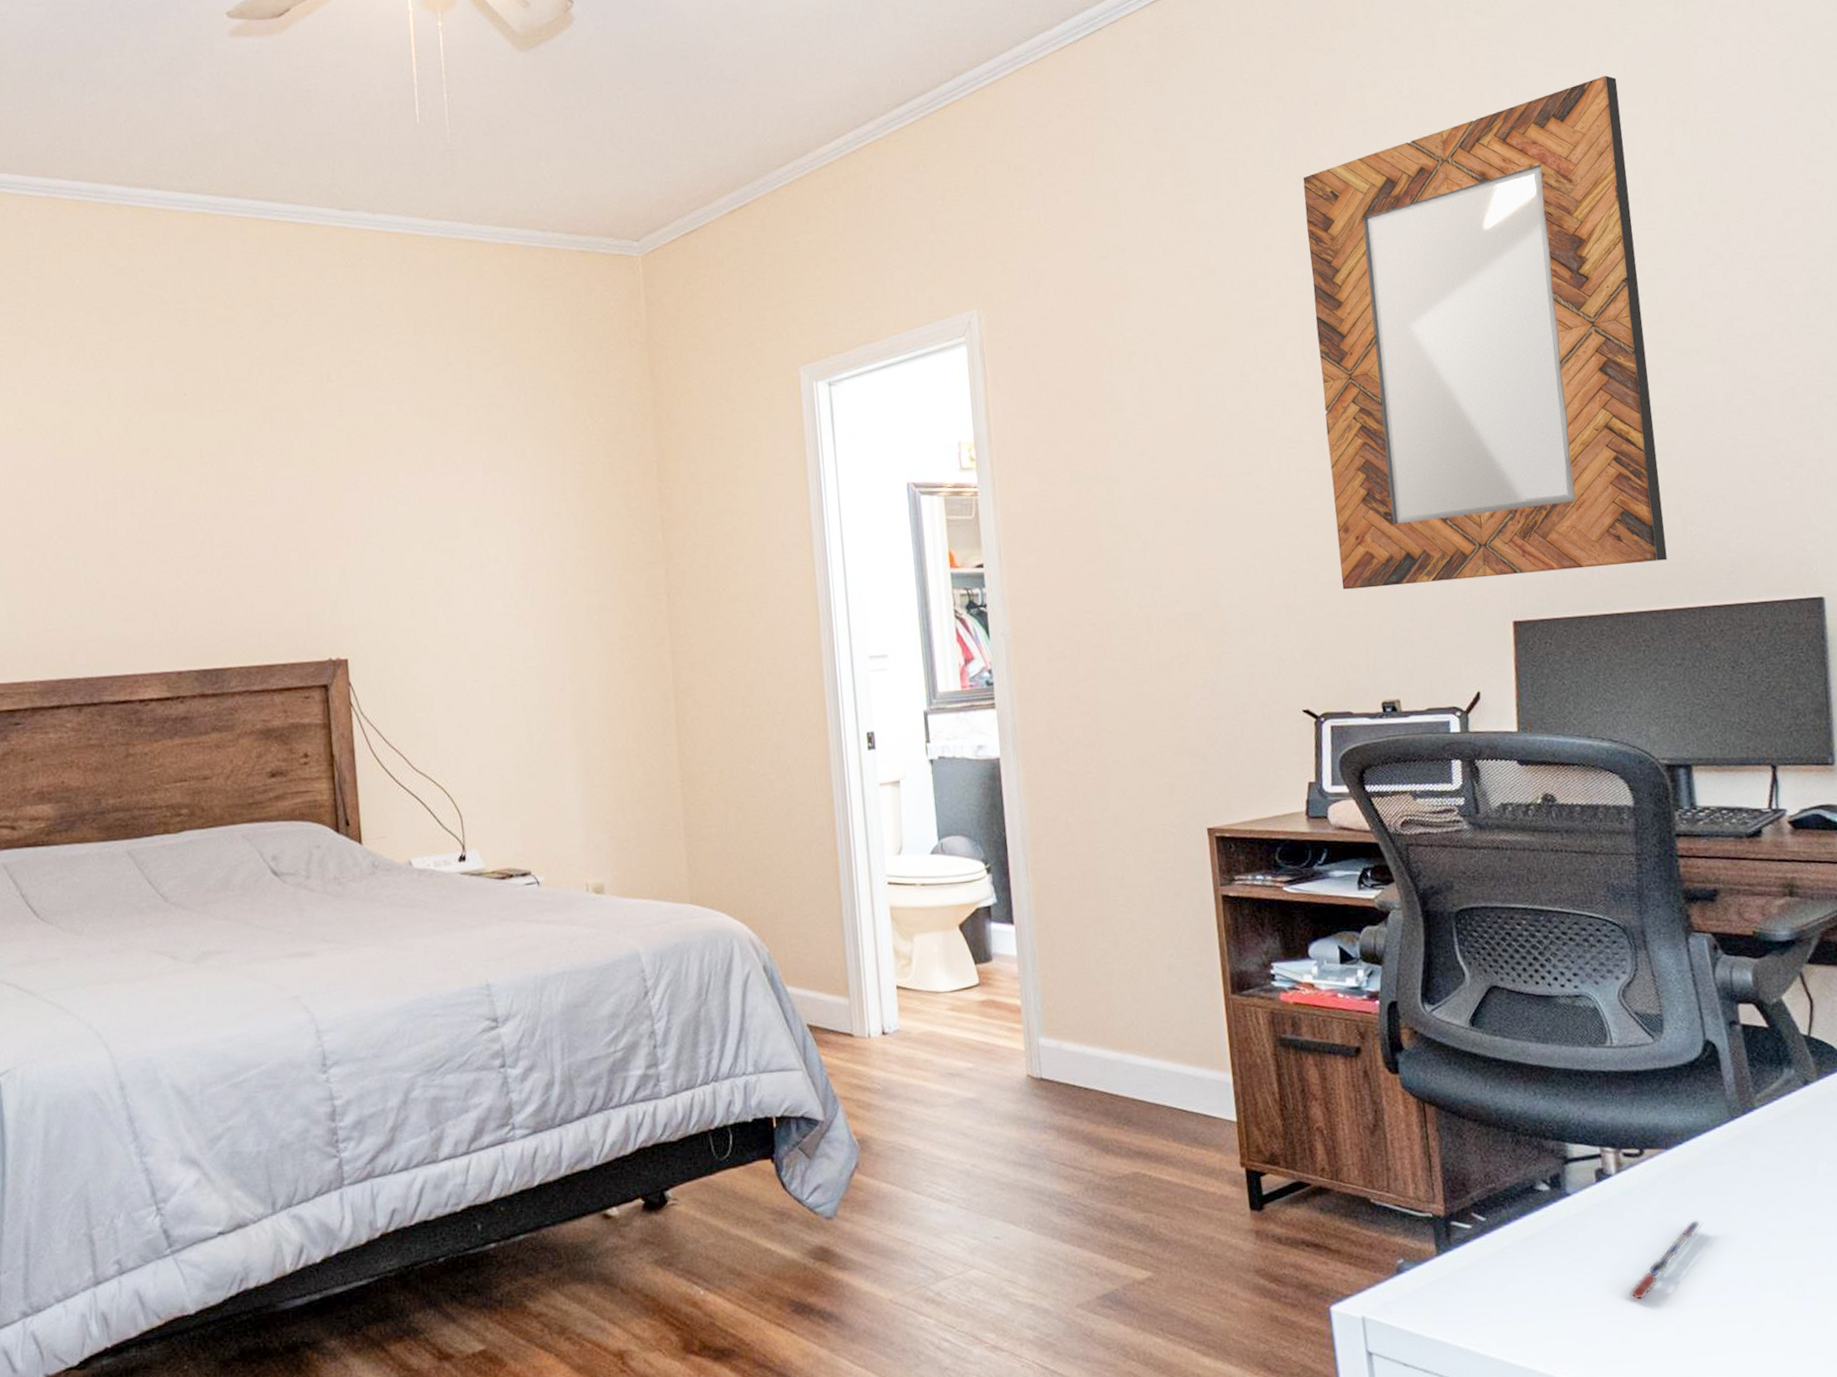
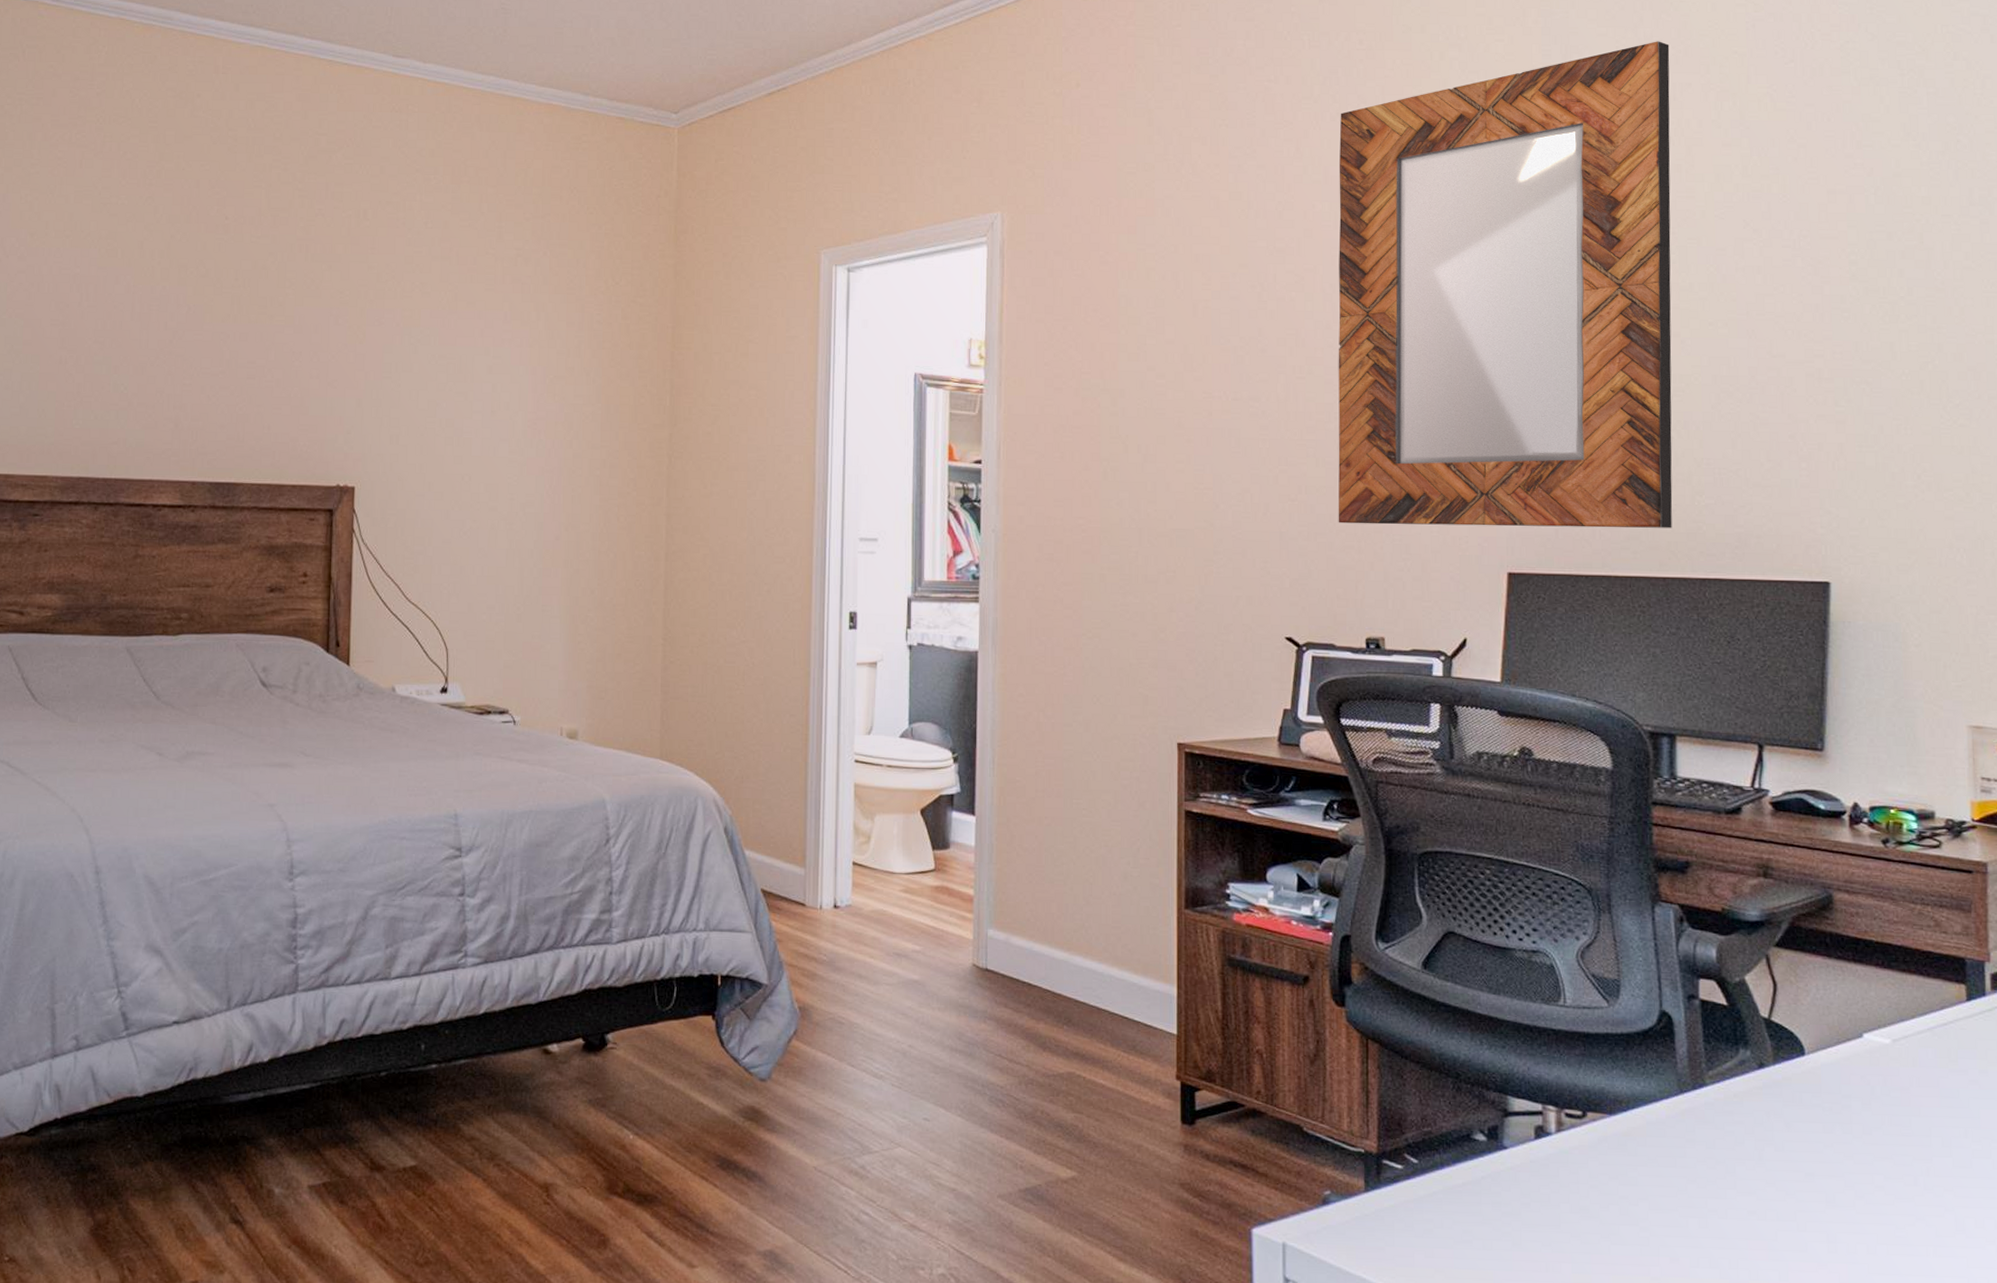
pen: present [1628,1220,1704,1301] -> none [1556,1189,1641,1262]

